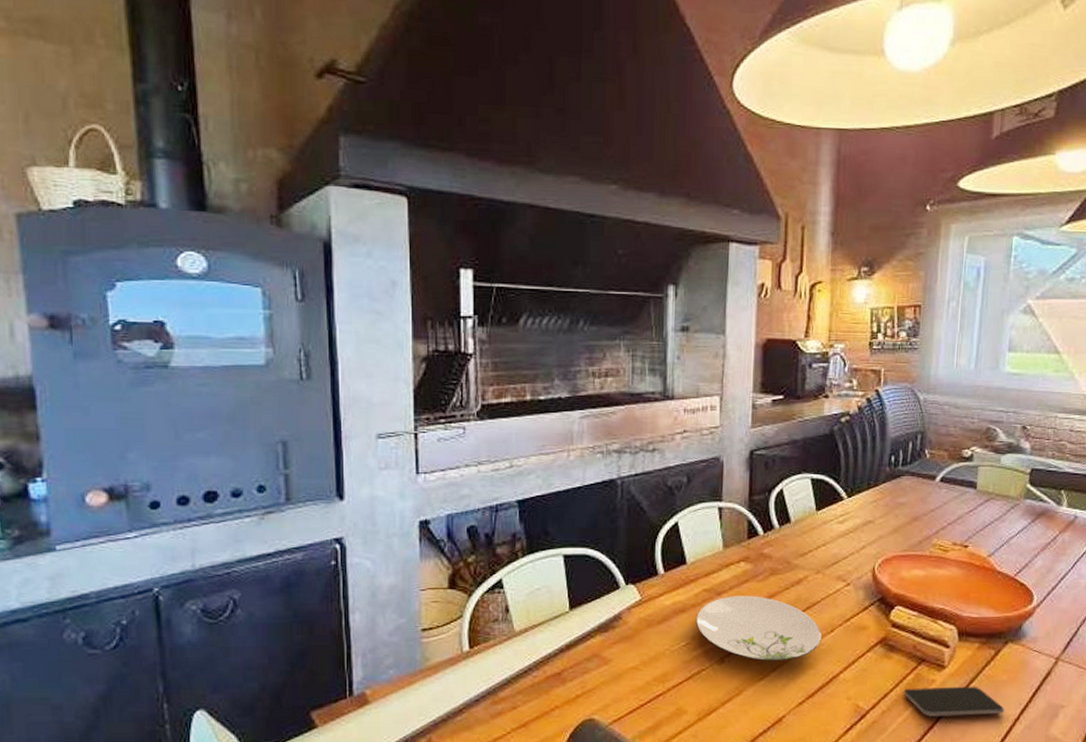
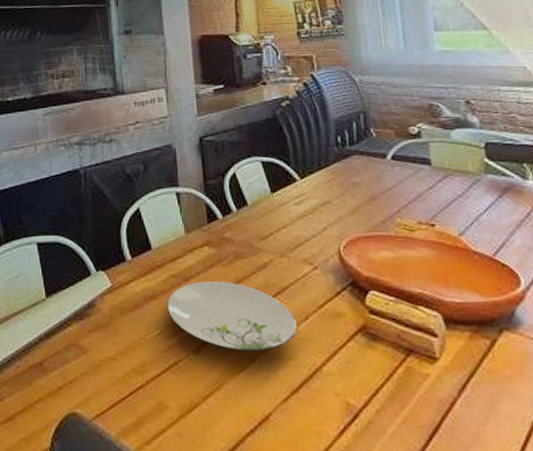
smartphone: present [903,686,1005,717] -> none [396,381,518,418]

